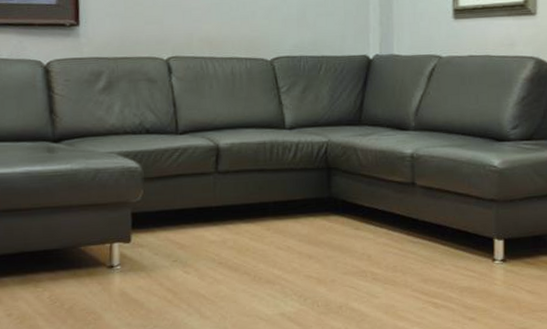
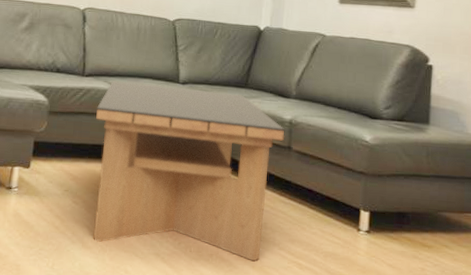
coffee table: none [197,132,407,310] -> present [93,80,285,262]

